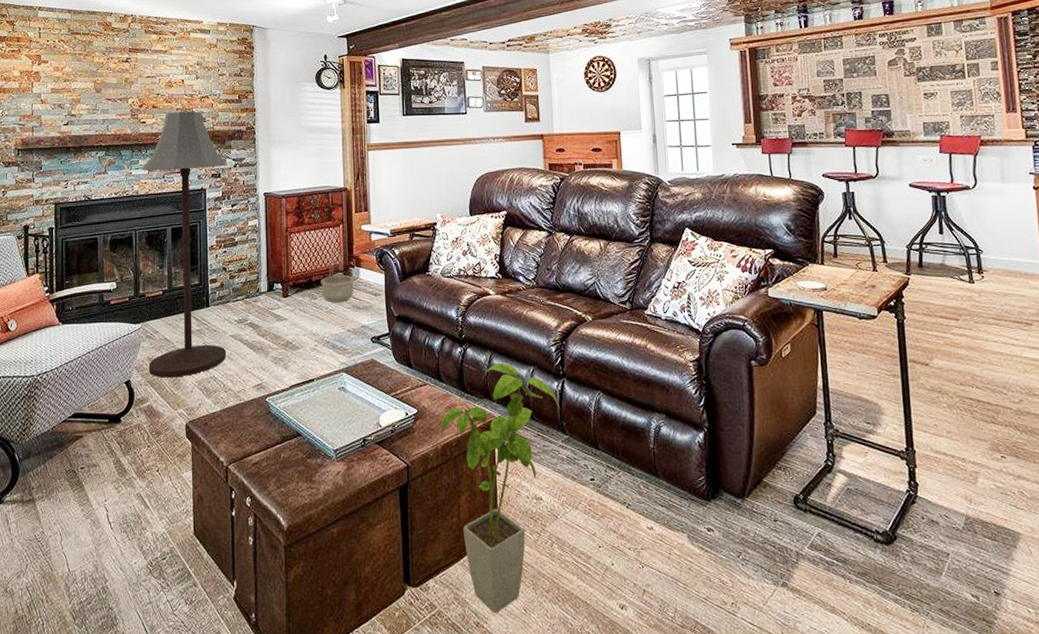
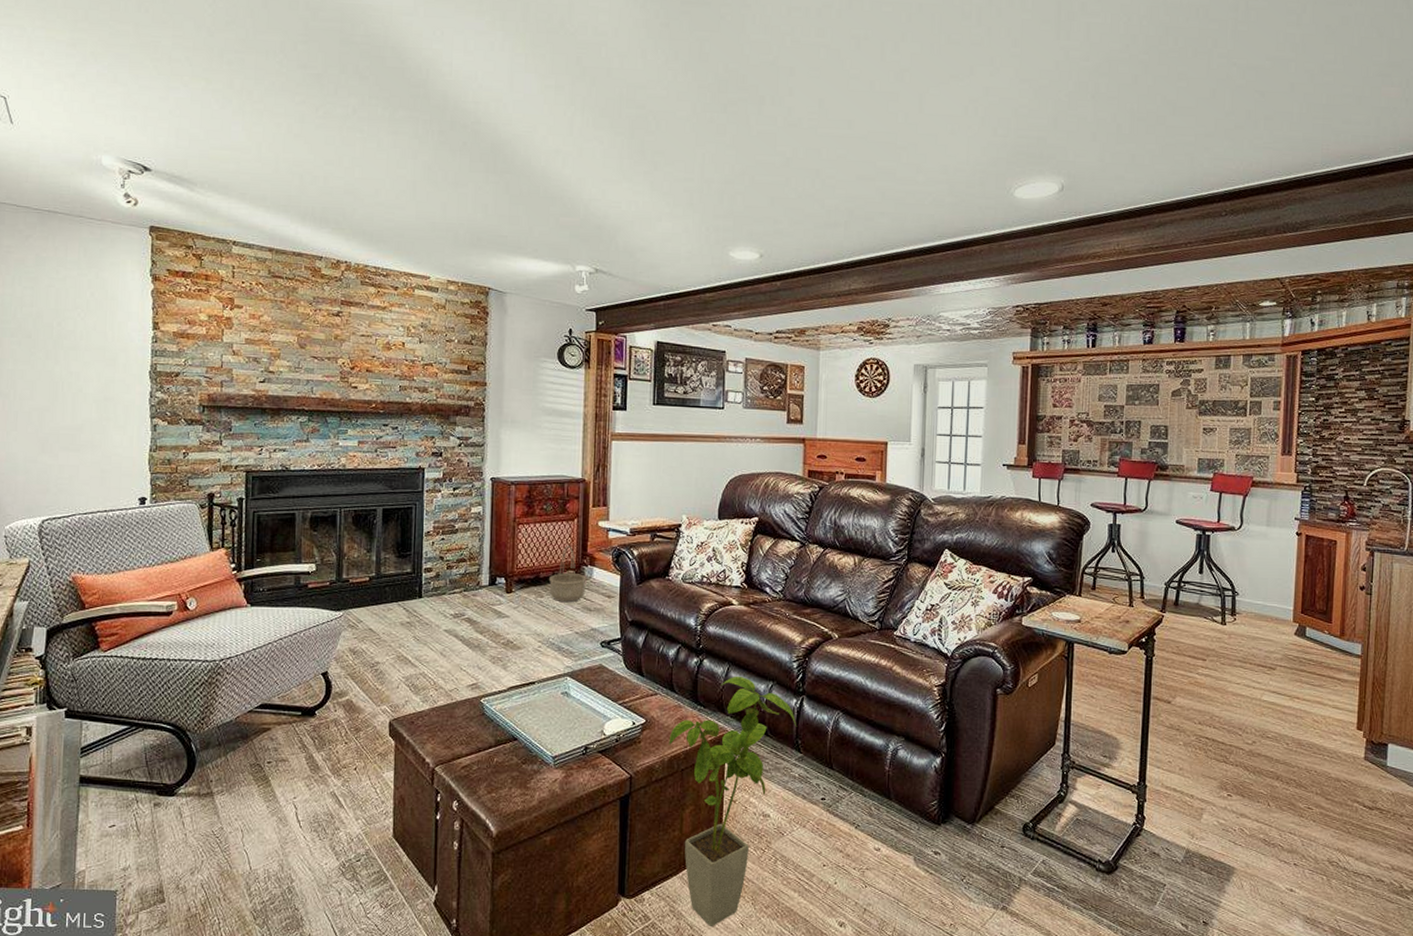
floor lamp: present [141,111,228,378] -> none [349,378,452,672]

